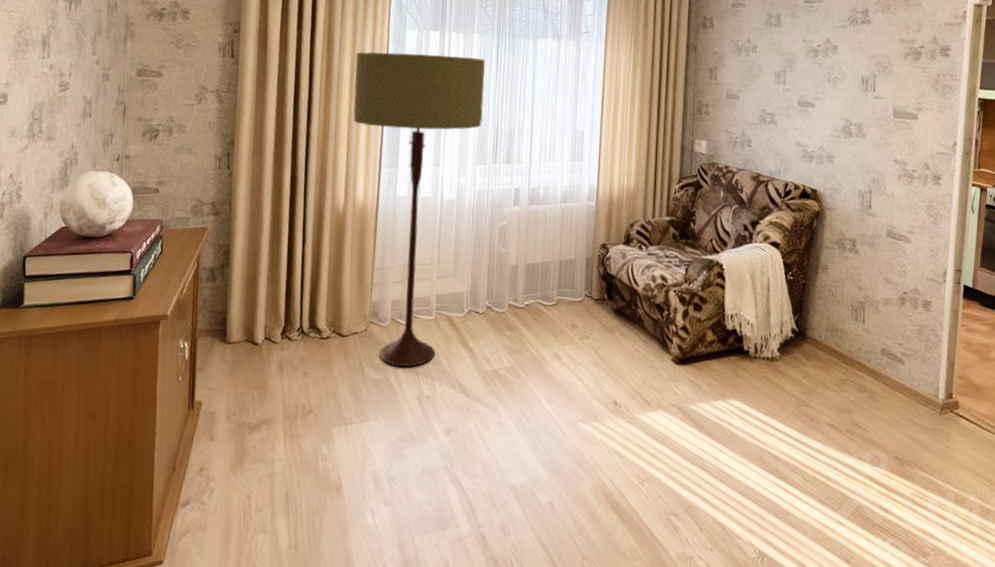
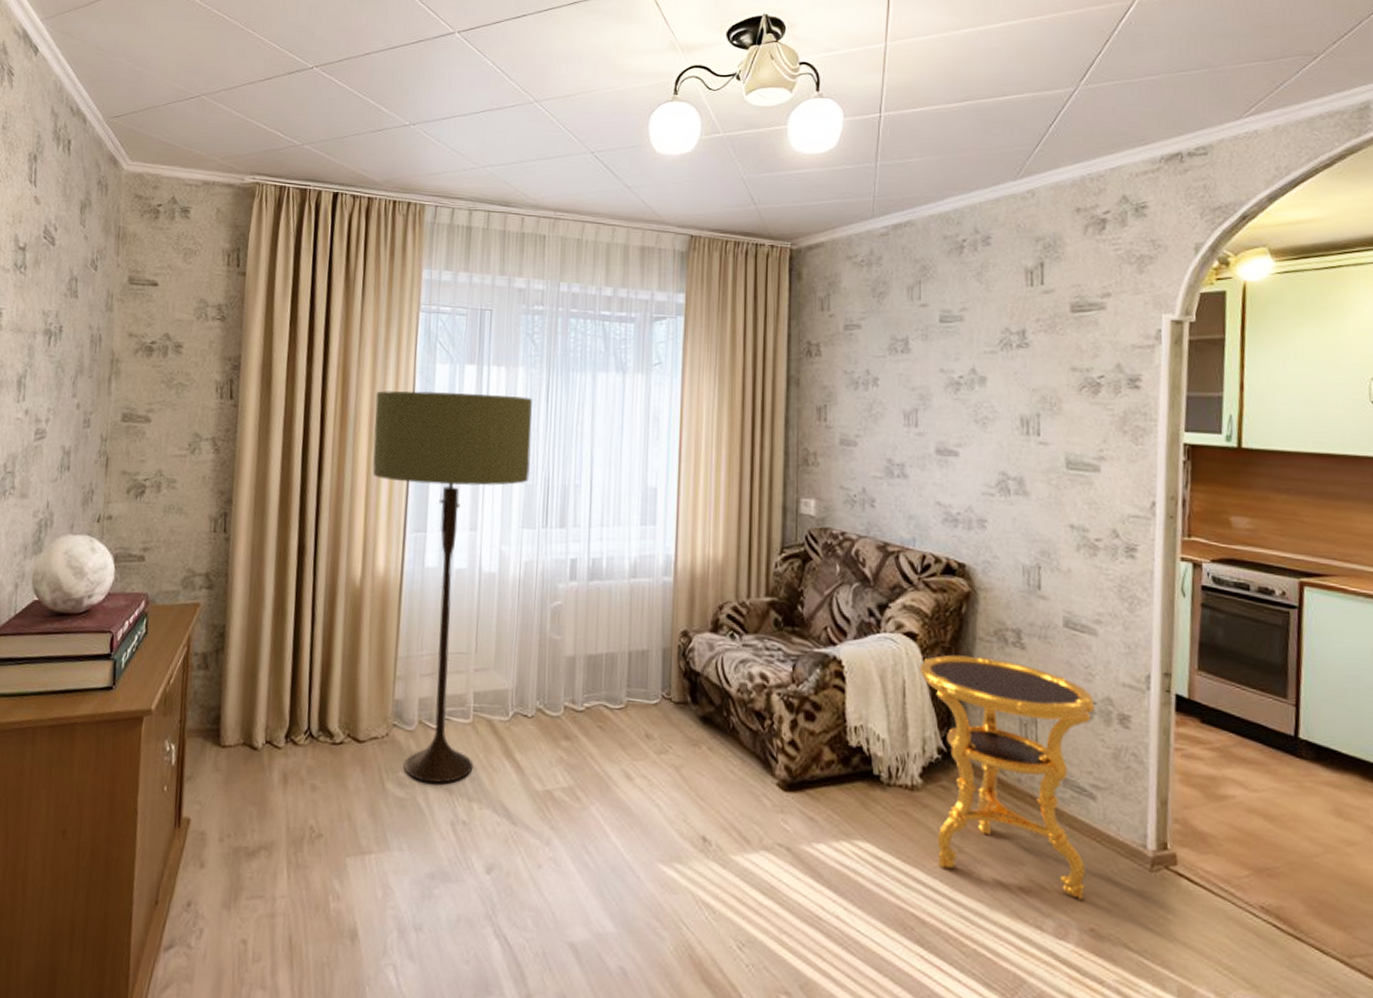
side table: none [780,259,906,438] -> present [919,654,1095,901]

